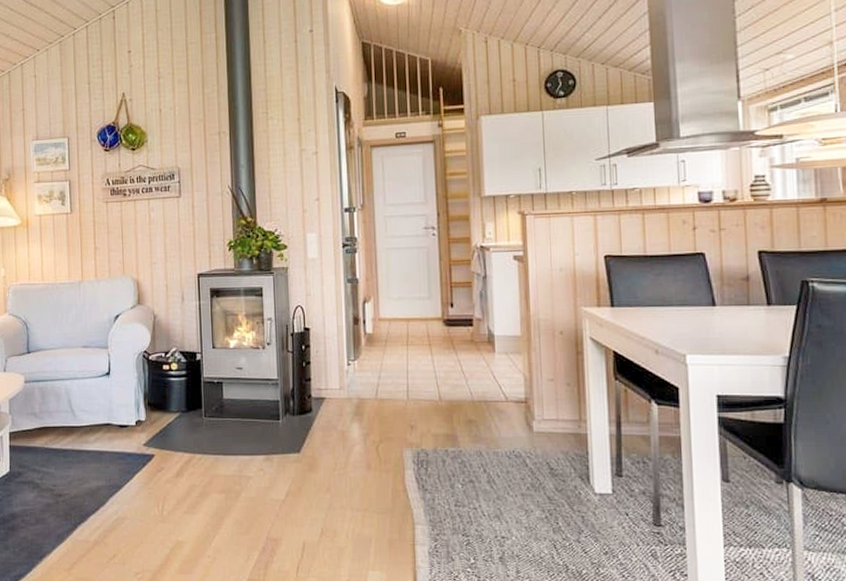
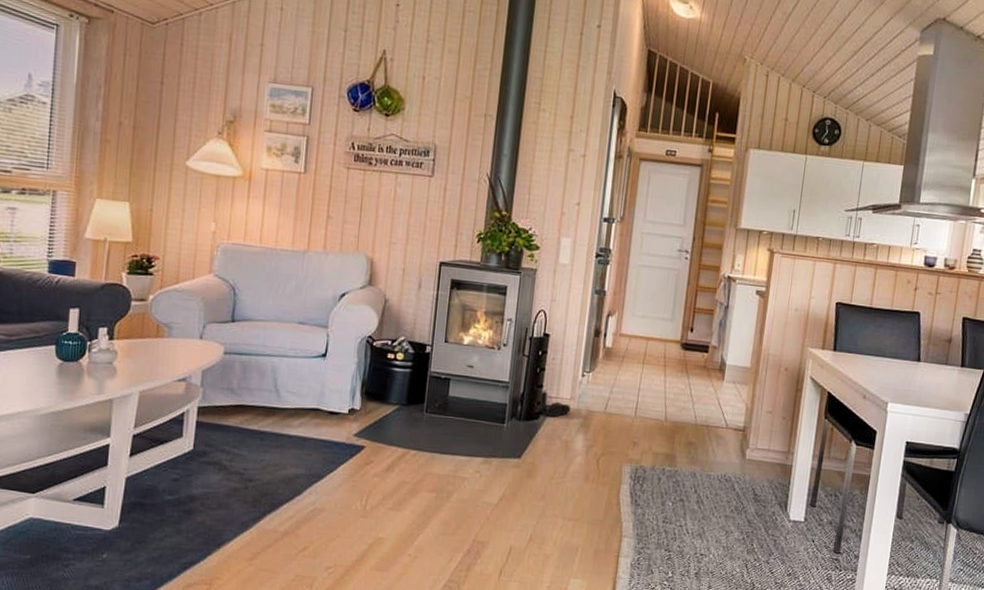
boots: none [308,383,342,409] -> present [535,390,571,418]

